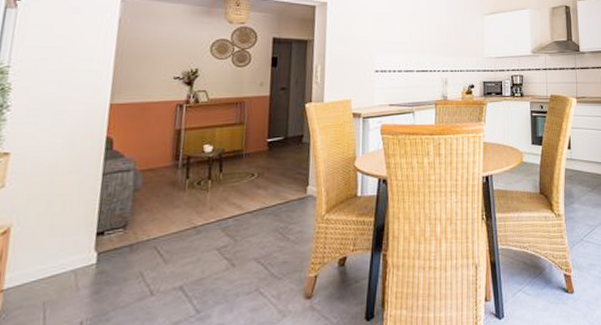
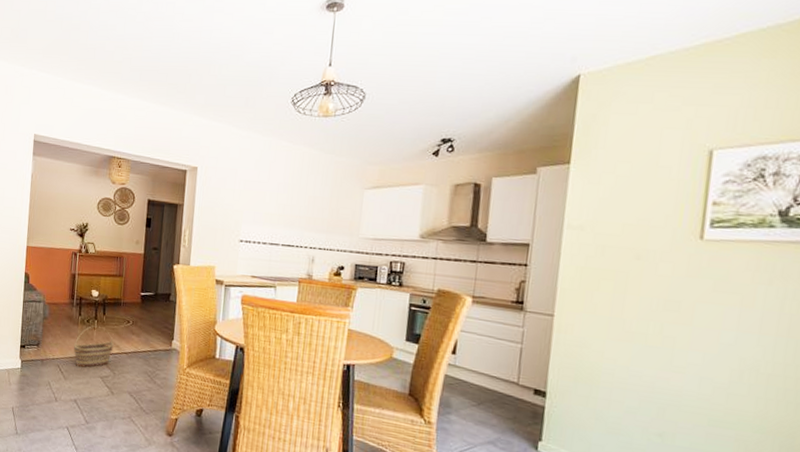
basket: none [177,186,235,242] -> present [73,326,114,368]

